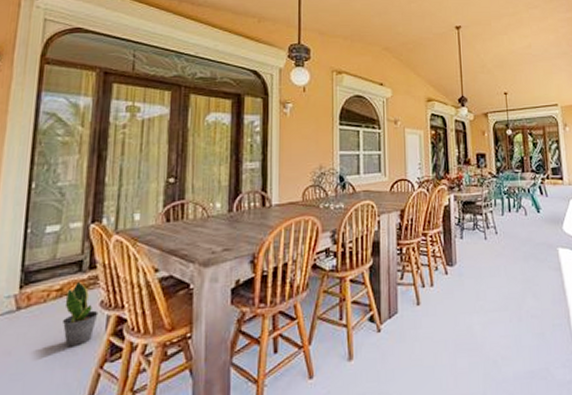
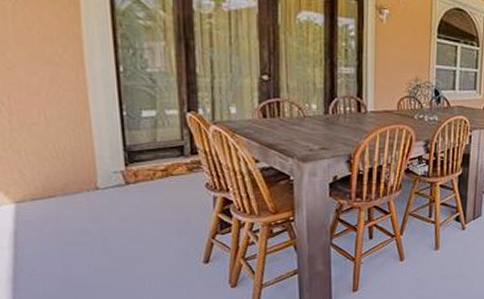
potted plant: present [62,281,99,348] -> none [171,164,205,220]

